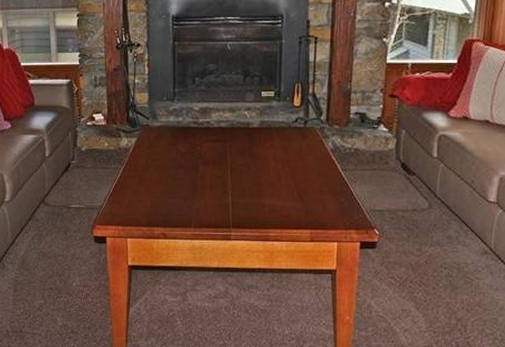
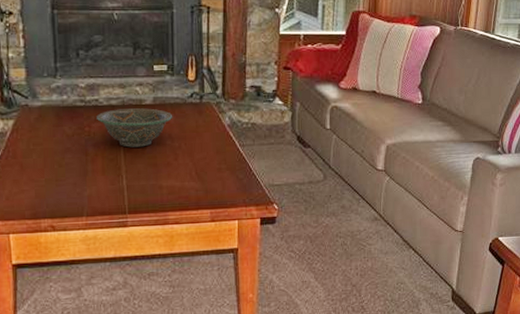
decorative bowl: none [208,131,278,167] -> present [97,108,173,148]

